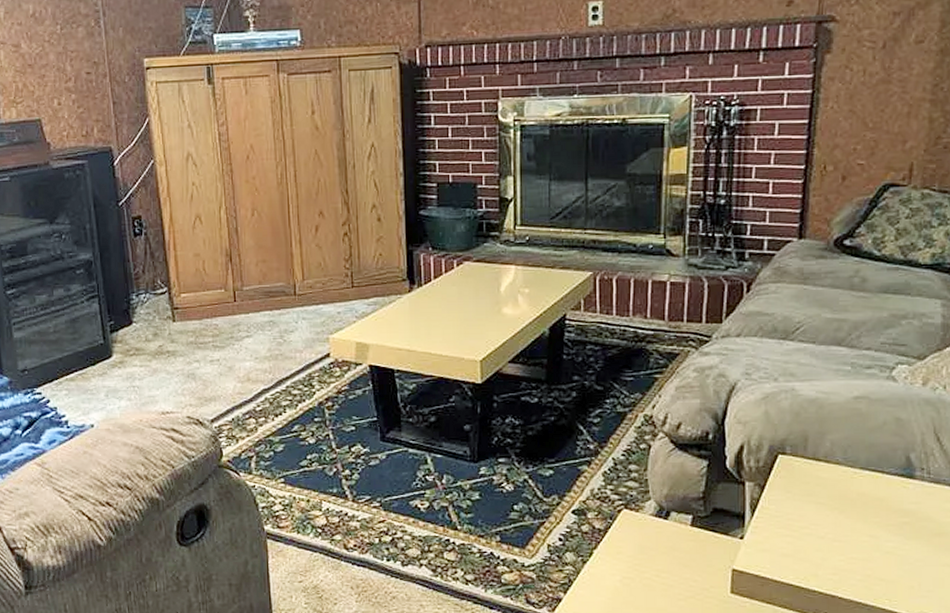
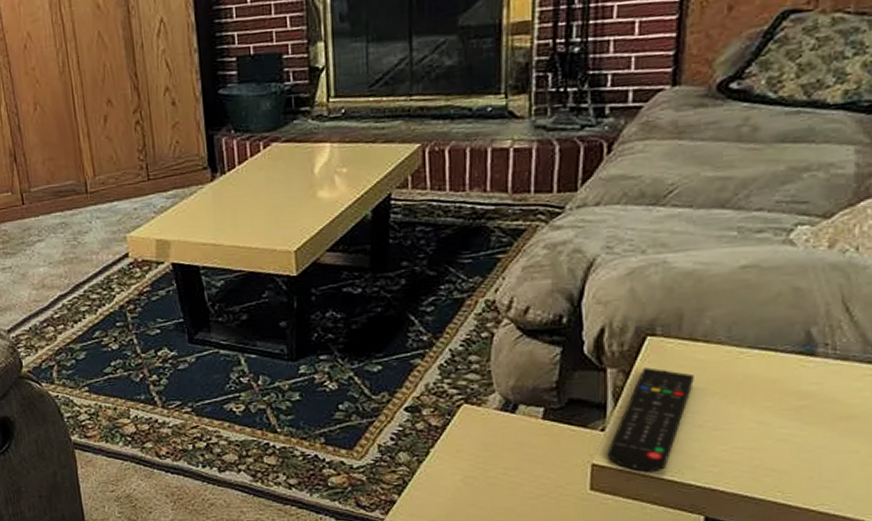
remote control: none [745,483,817,578] -> present [607,367,694,472]

